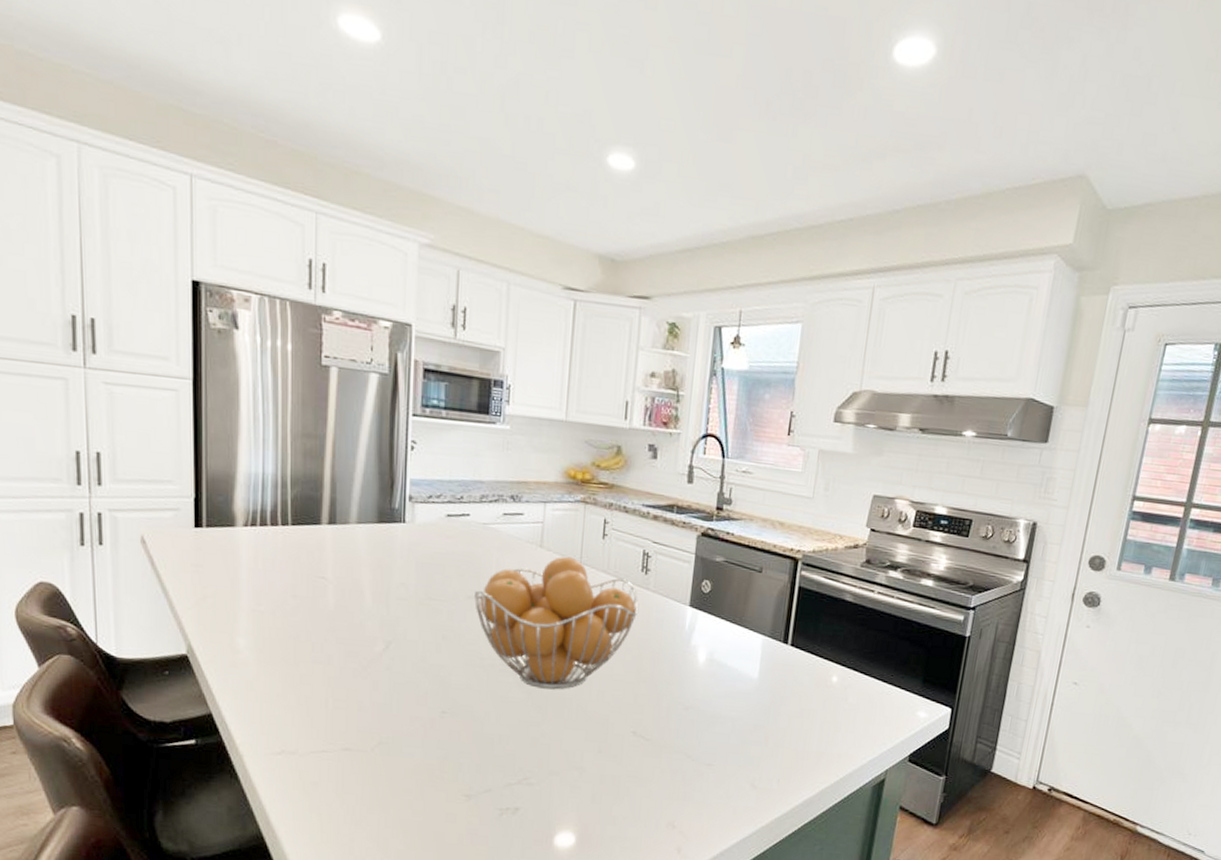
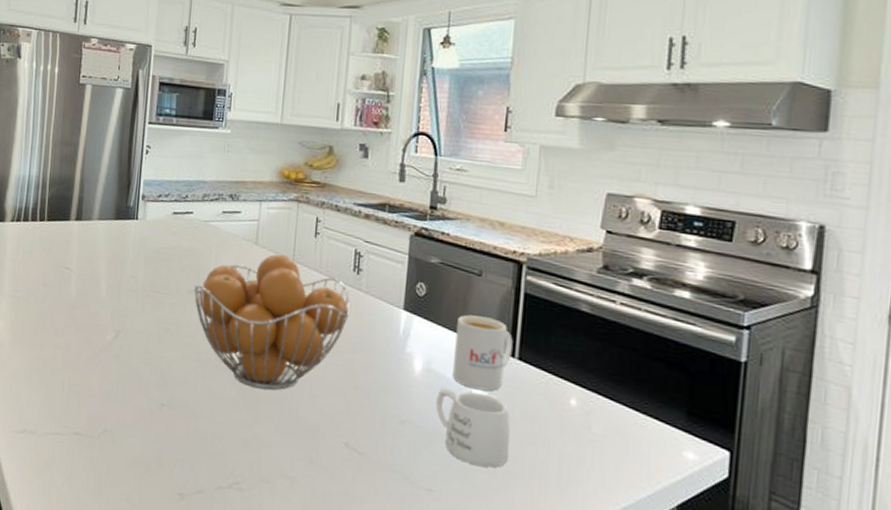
mug: none [717,675,782,740] -> present [436,388,510,468]
mug: none [733,608,787,675] -> present [453,314,513,391]

